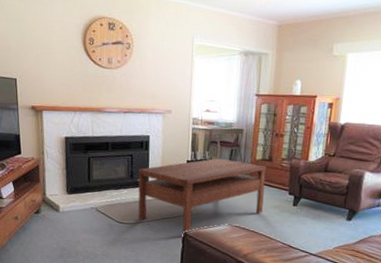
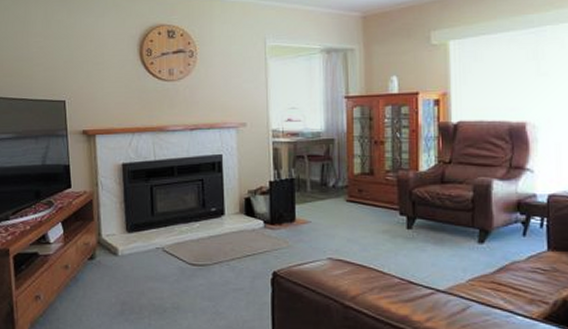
coffee table: present [138,158,267,234] -> none [211,175,369,274]

